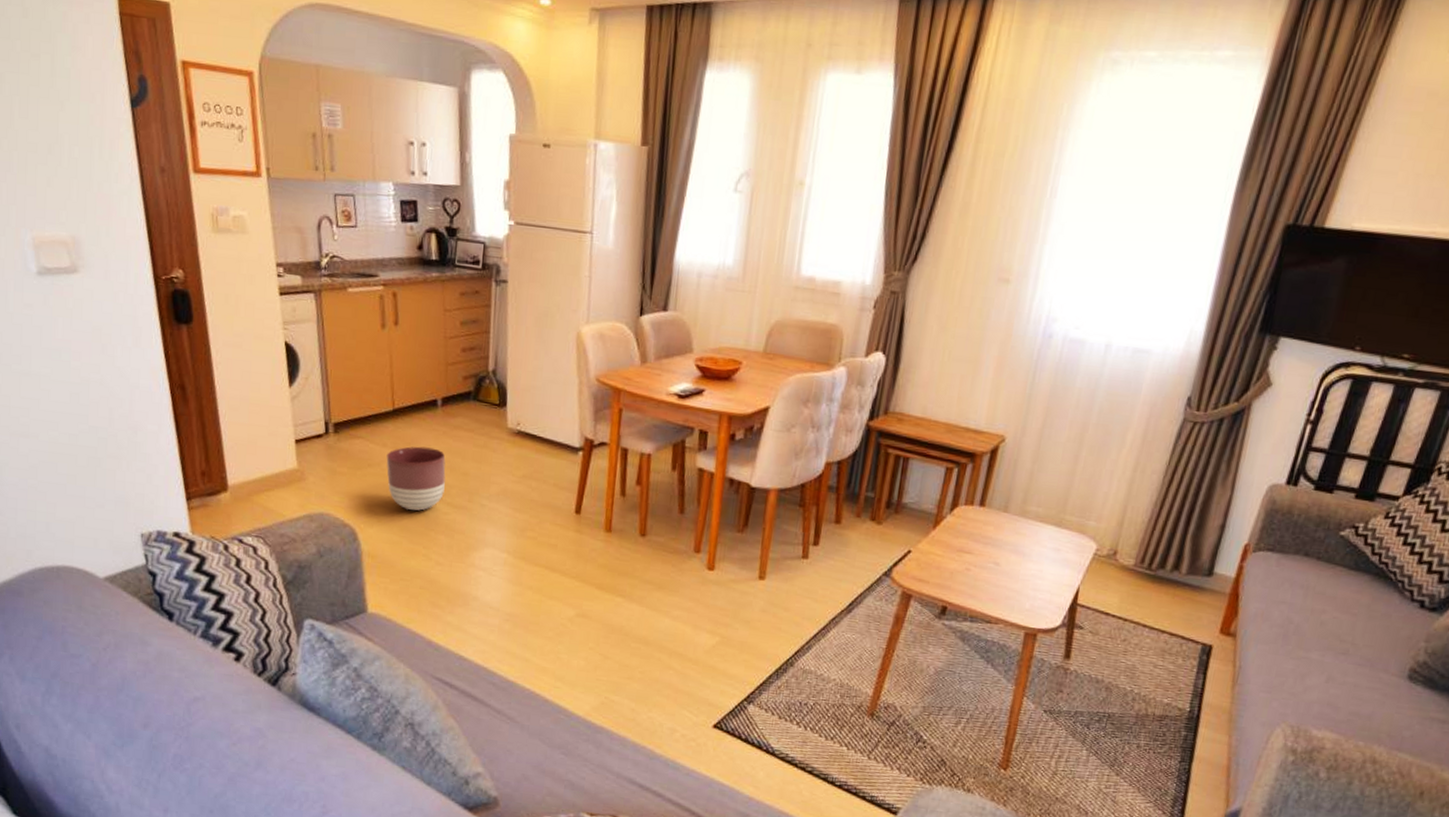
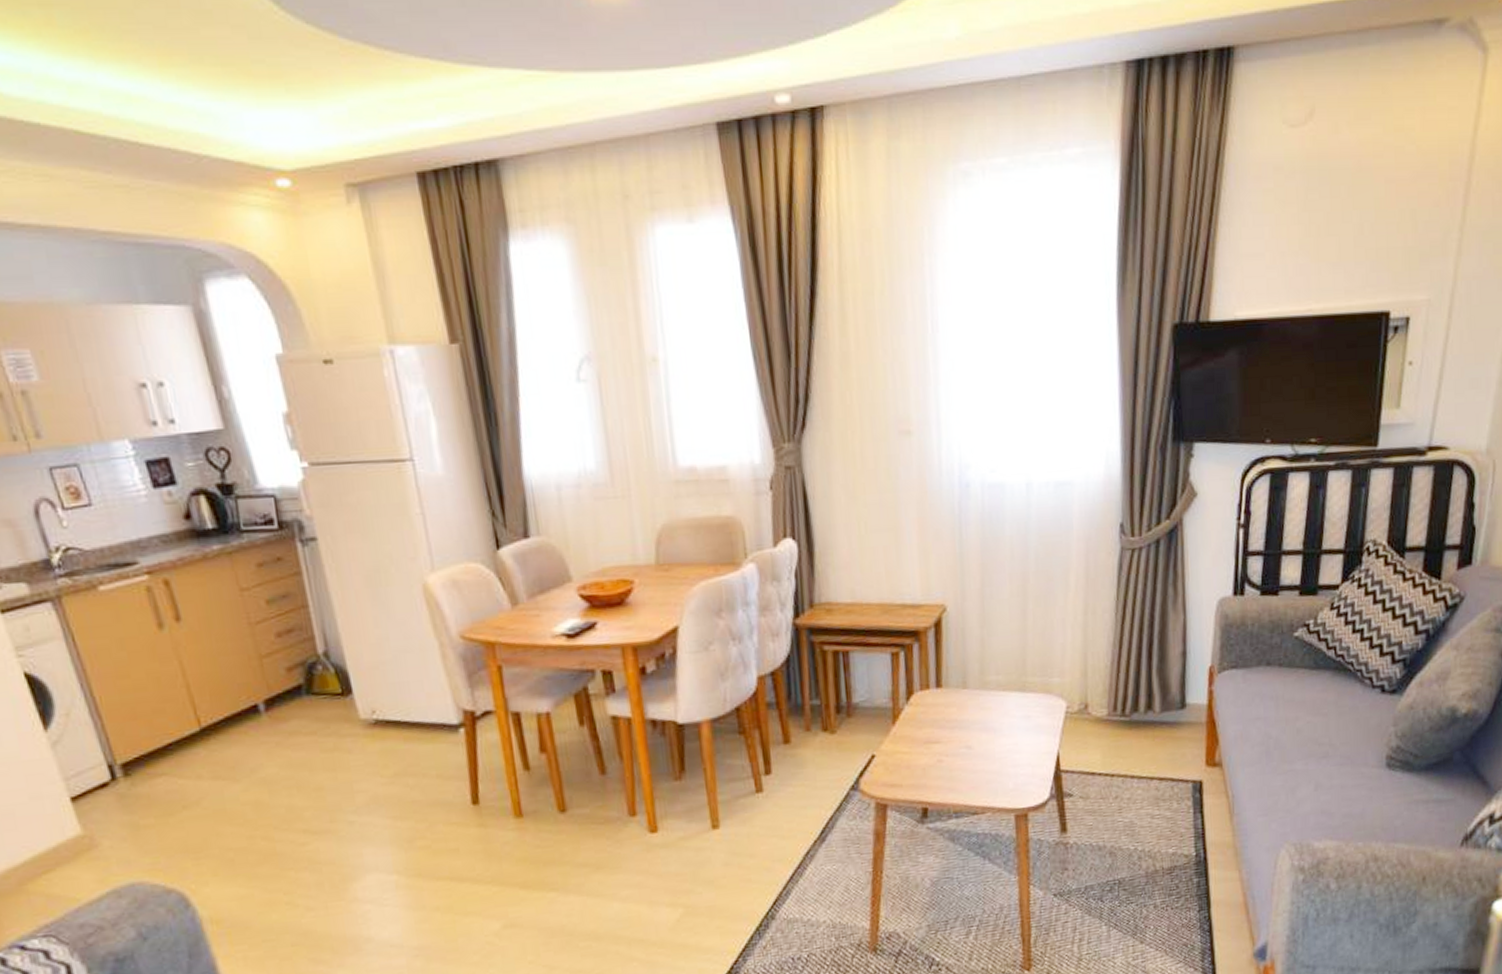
planter: present [386,446,446,511] -> none [205,765,296,851]

